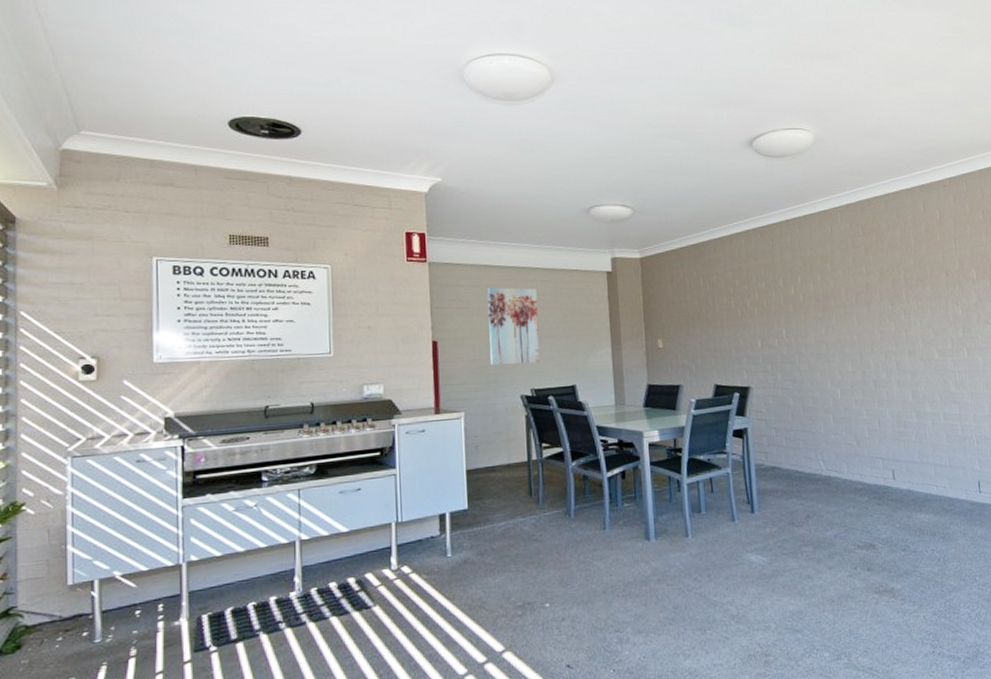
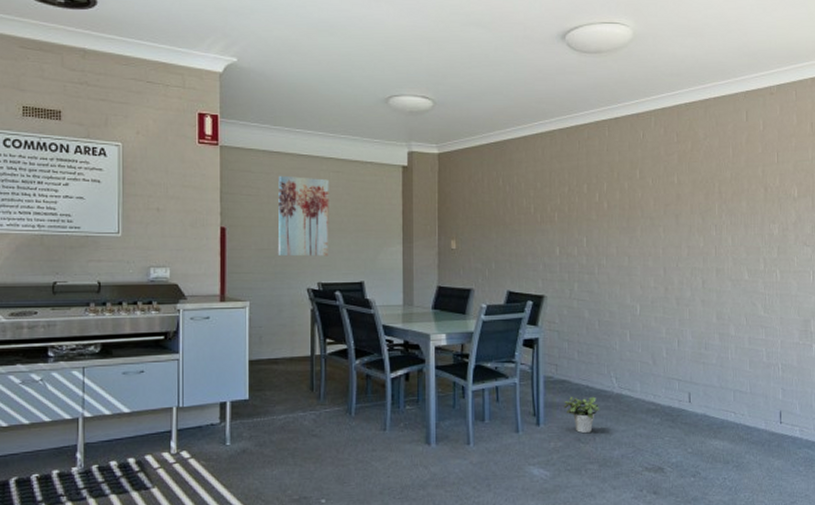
potted plant: none [775,480,811,517] -> present [563,396,600,433]

